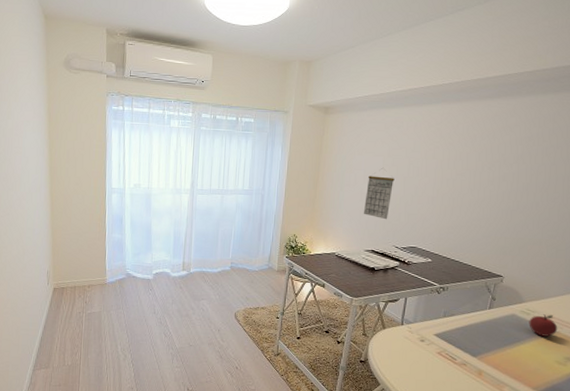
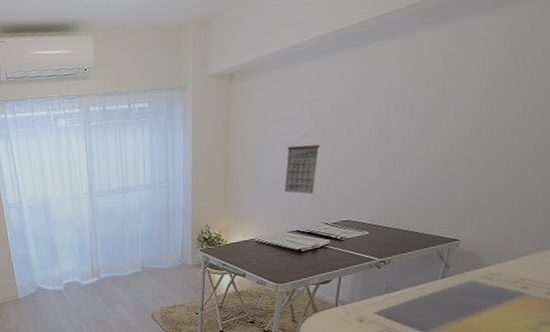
apple: present [529,314,558,337] -> none [492,276,530,302]

